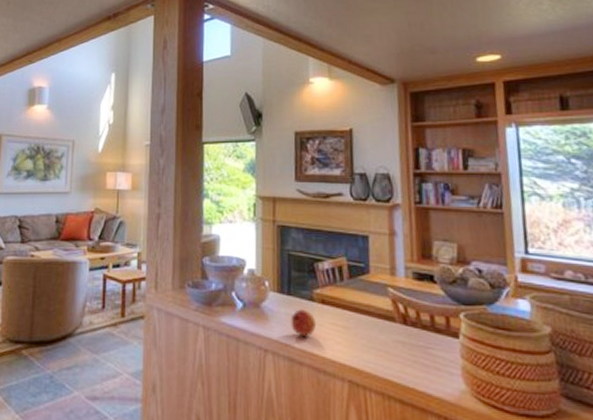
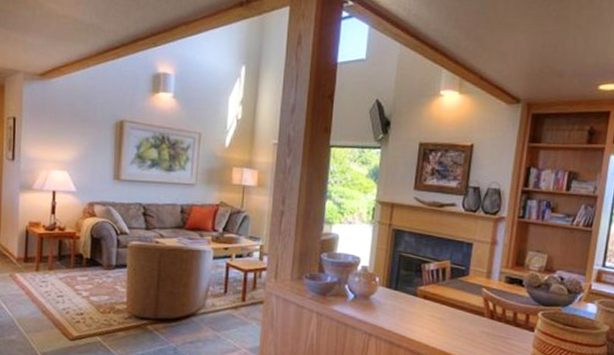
fruit: present [290,309,317,336] -> none [394,302,417,325]

